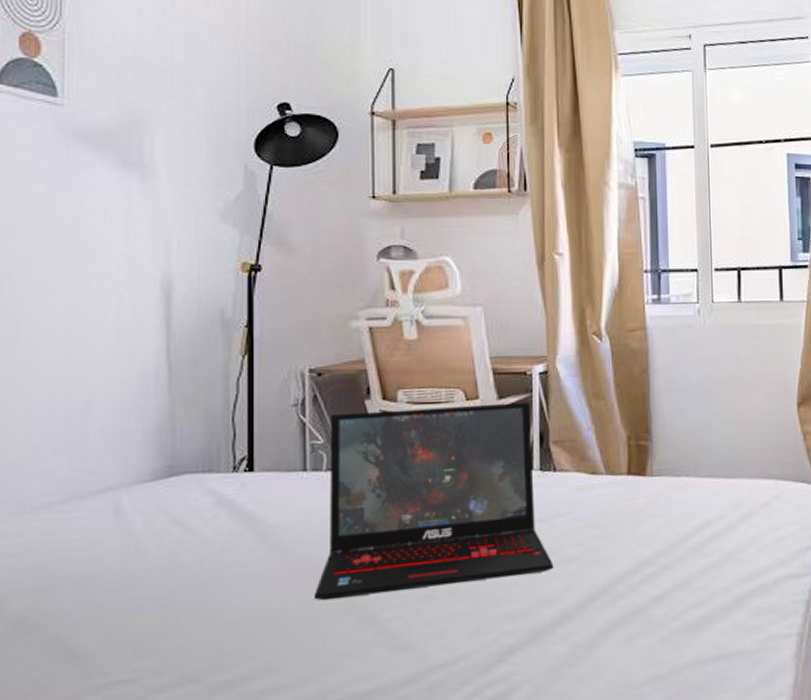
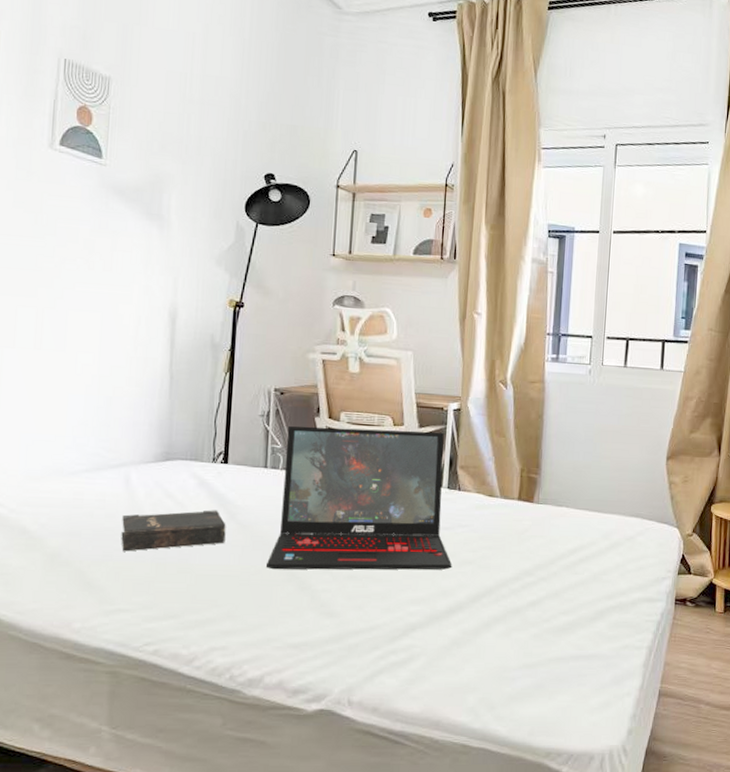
hardback book: none [113,533,257,603] -> present [121,510,226,552]

